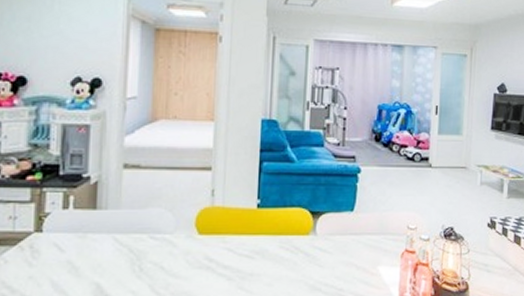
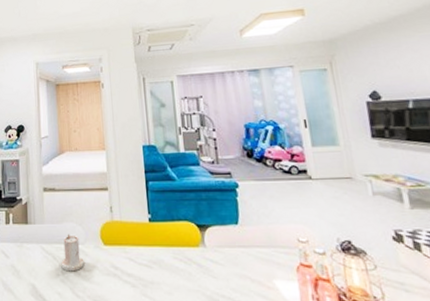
candle: none [139,221,171,266] -> present [61,233,85,272]

